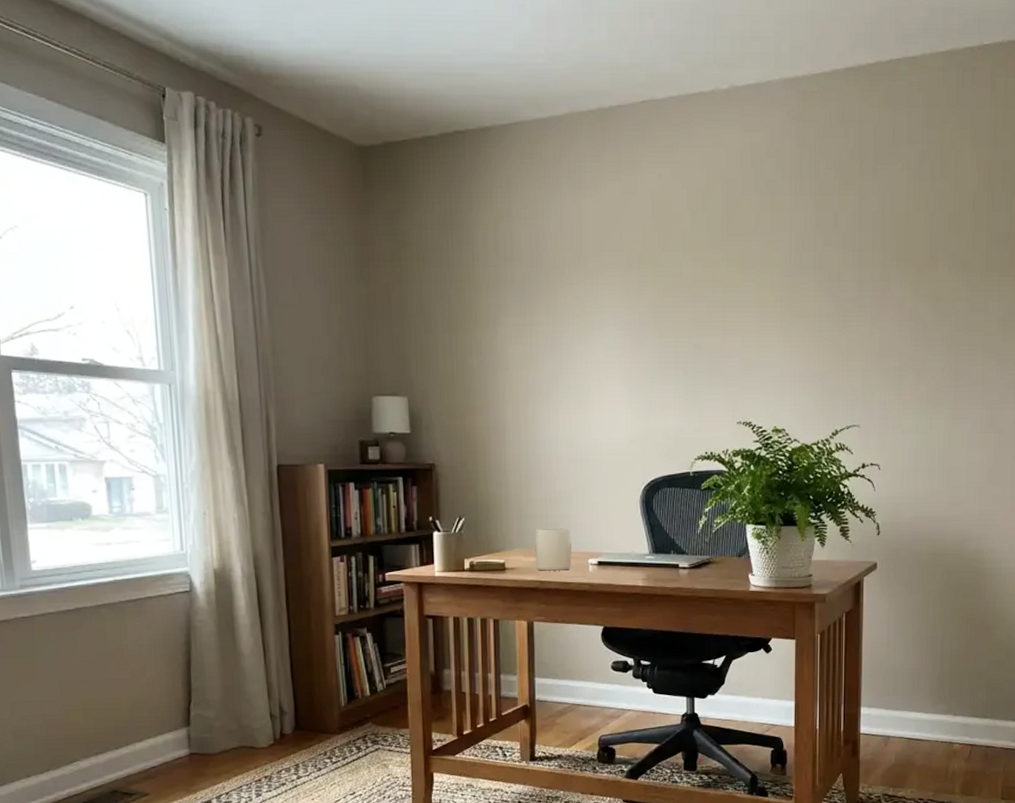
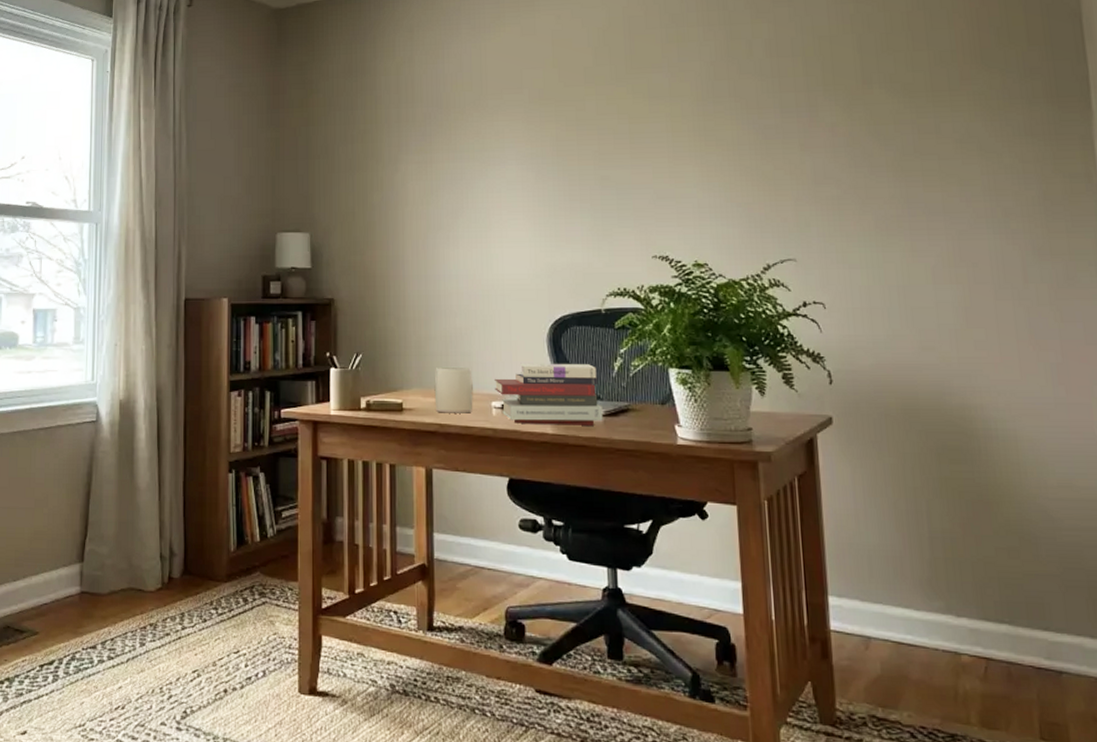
books: none [591,522,688,578] -> present [495,363,603,426]

